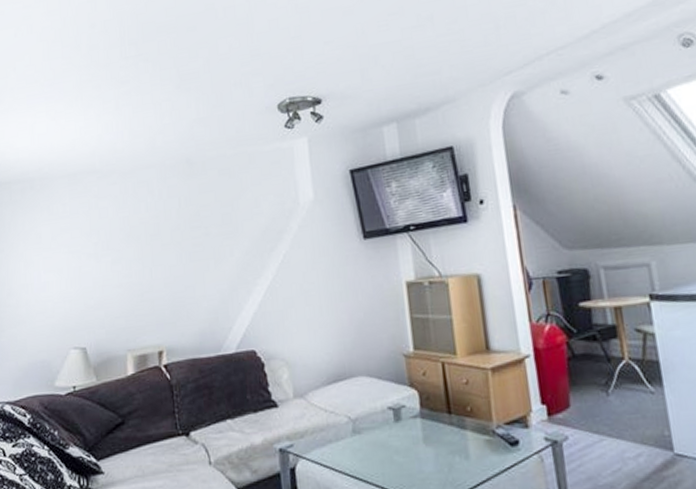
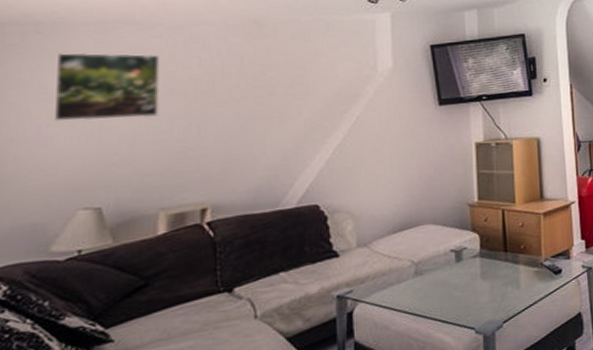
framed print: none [46,201,121,268] -> present [53,52,162,121]

